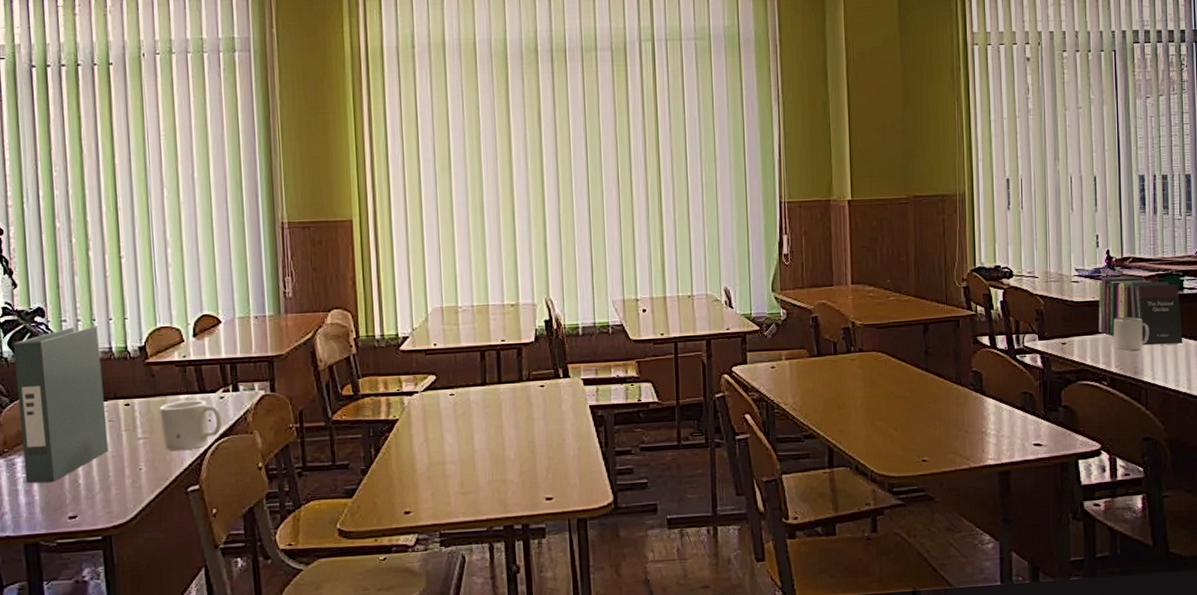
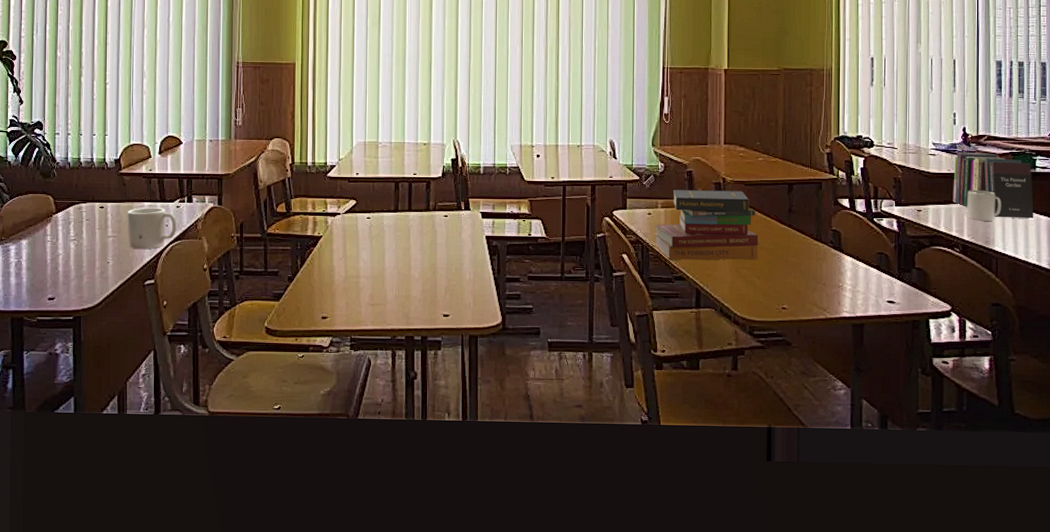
binder: present [13,326,109,483] -> none [16,139,84,267]
books: none [780,335,894,417] -> present [655,190,758,260]

